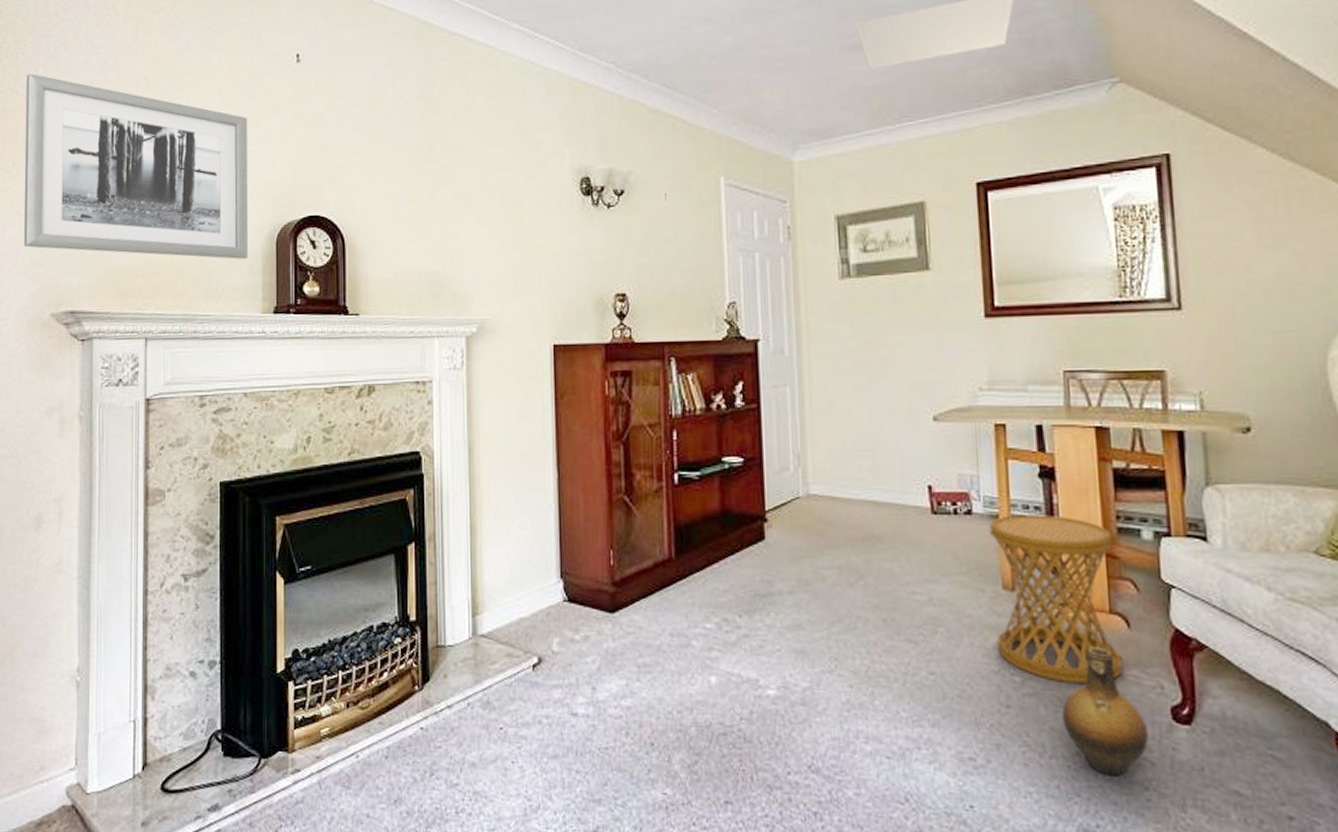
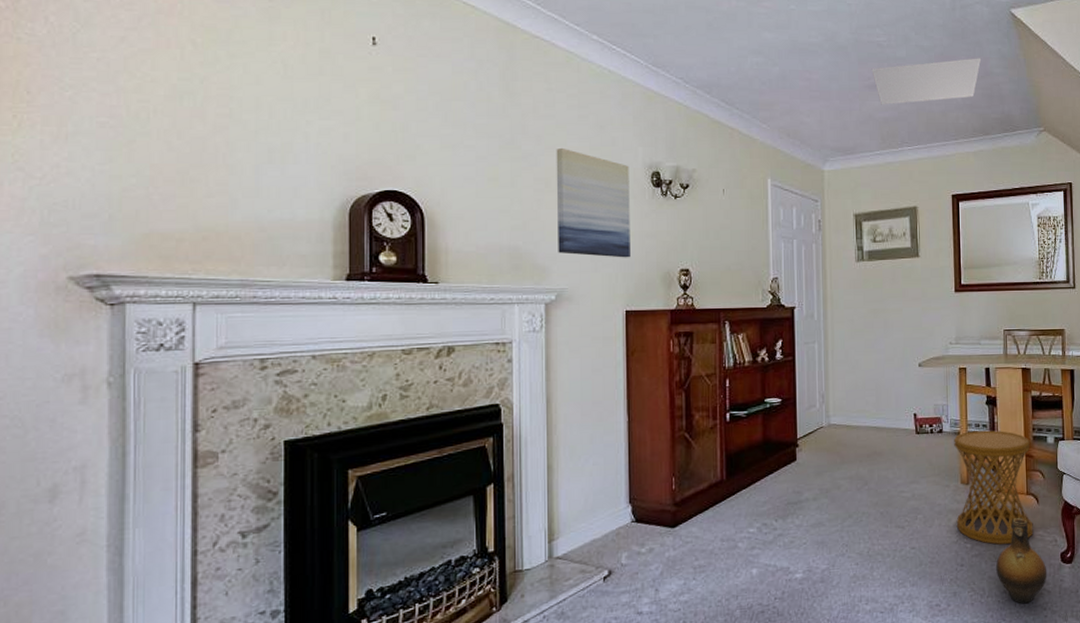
wall art: present [24,73,249,259] -> none [29,20,318,228]
wall art: none [475,156,558,282] -> present [556,147,630,258]

